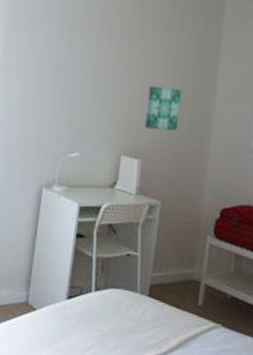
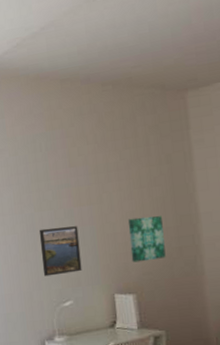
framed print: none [56,75,101,126] -> present [39,226,82,277]

